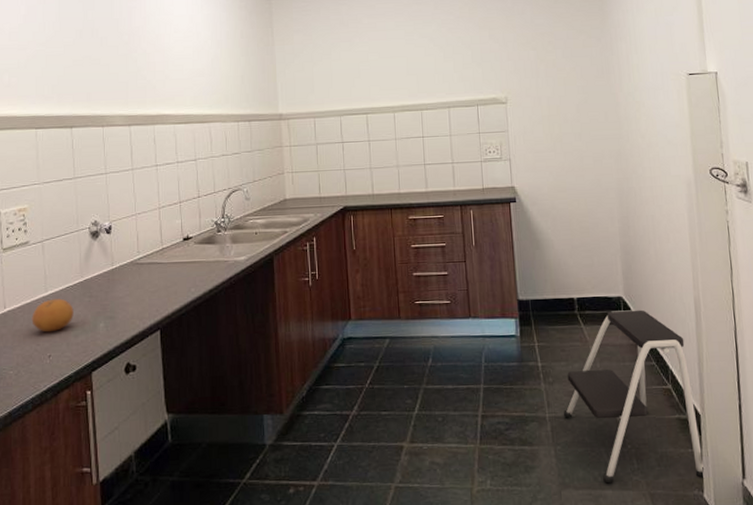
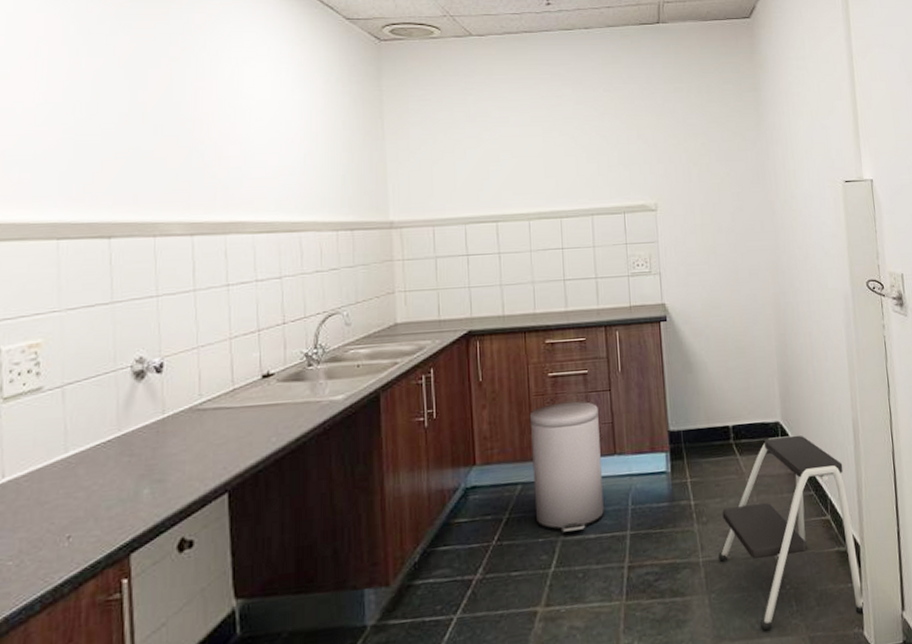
fruit: present [31,298,74,333] -> none [43,460,106,506]
pedal bin: none [395,270,461,382] -> present [529,401,605,533]

